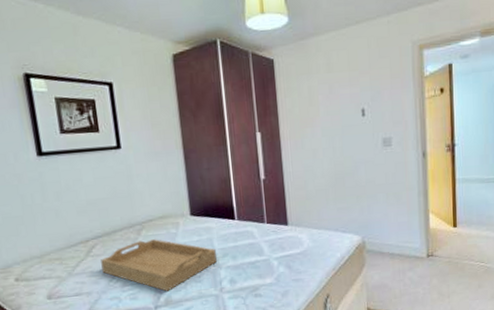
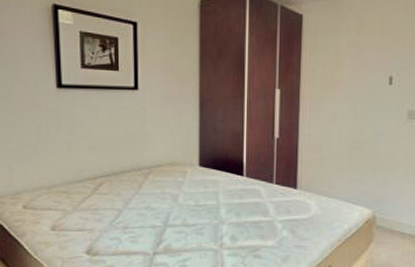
serving tray: present [101,239,217,292] -> none [105,185,220,239]

